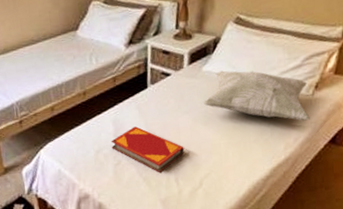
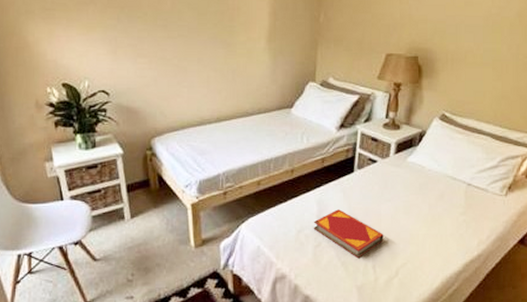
decorative pillow: present [204,70,310,121] -> none [406,163,502,220]

